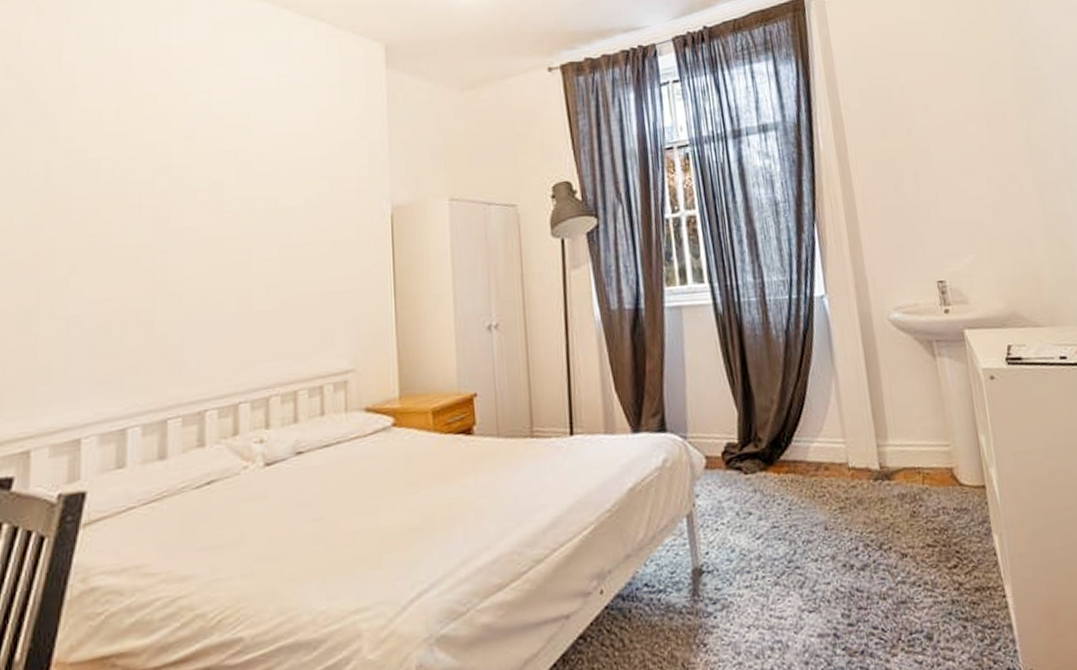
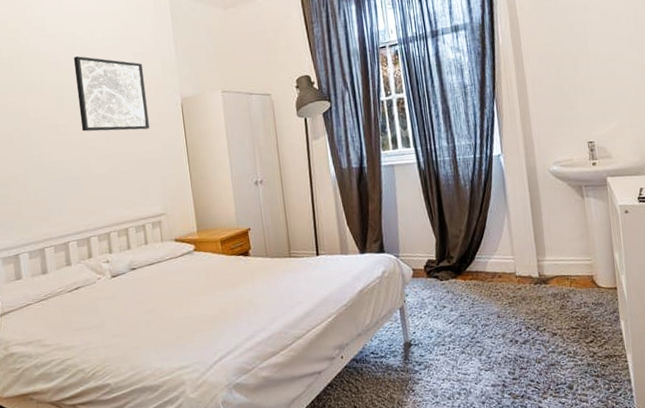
wall art: none [244,145,343,249] -> present [73,56,150,132]

